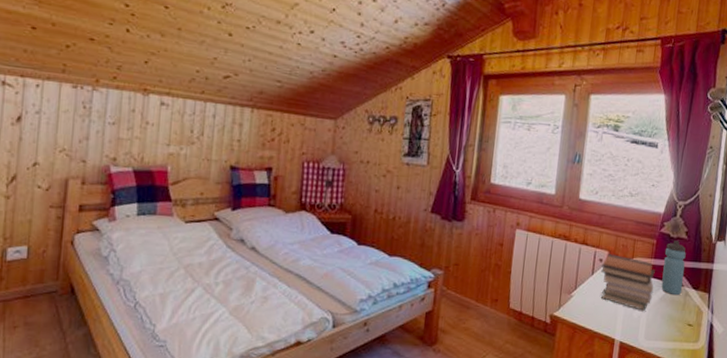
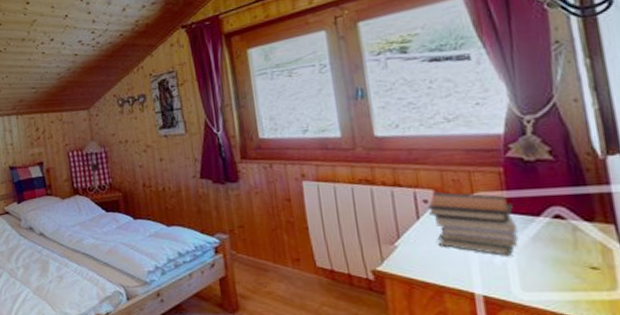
water bottle: present [661,240,686,296] -> none [520,164,567,232]

